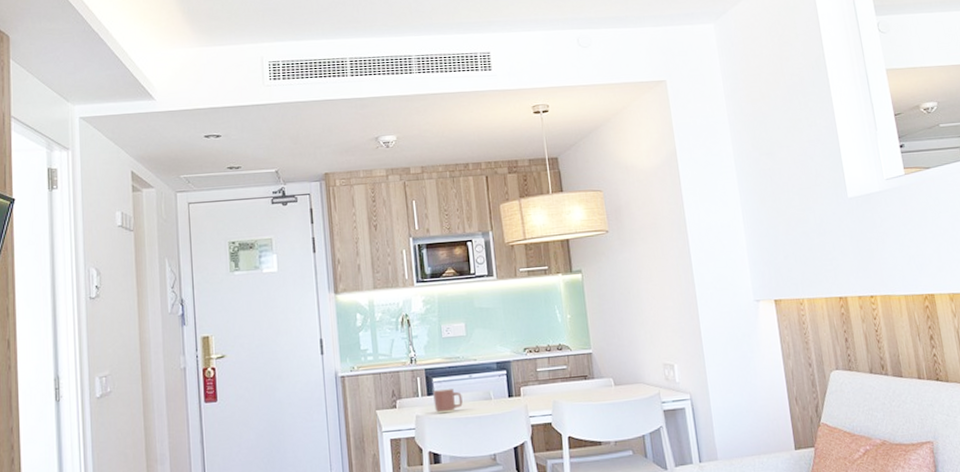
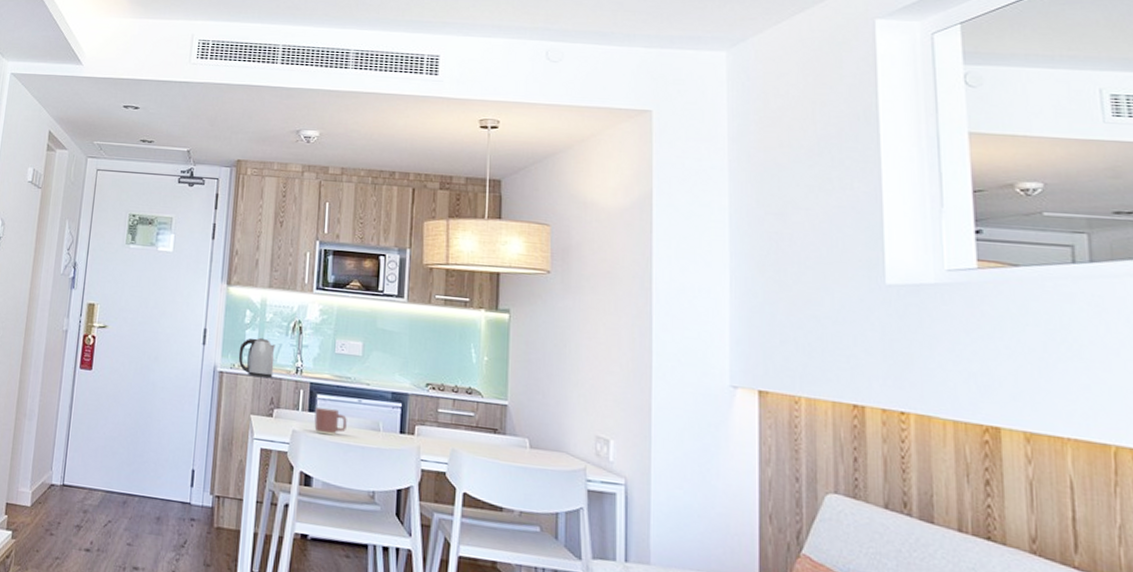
kettle: none [355,337,391,375] -> present [238,337,276,379]

